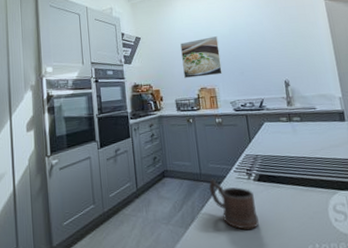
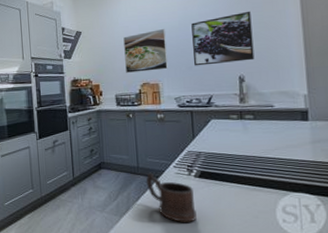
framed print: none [240,21,296,72] -> present [191,10,255,66]

